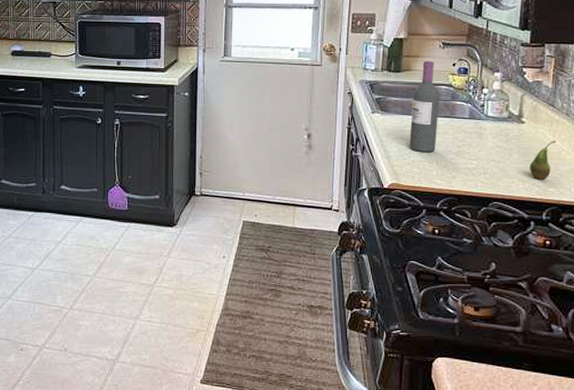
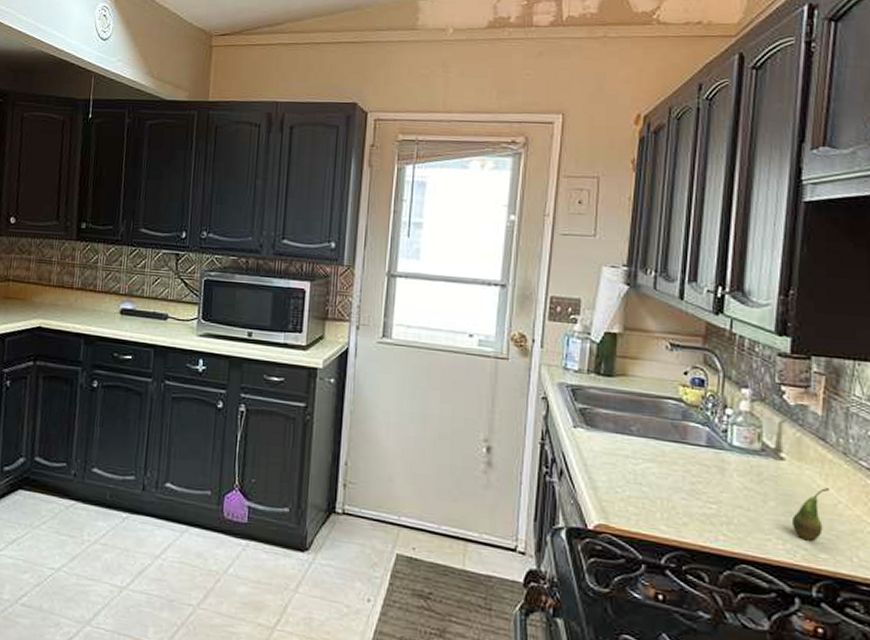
wine bottle: present [409,60,439,153] -> none [624,364,665,488]

